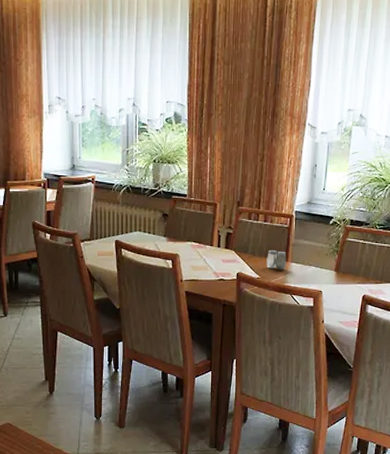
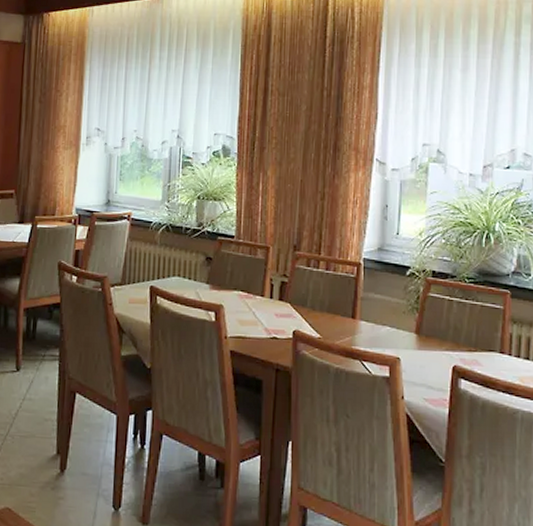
salt and pepper shaker: present [266,249,287,270] -> none [329,303,355,329]

